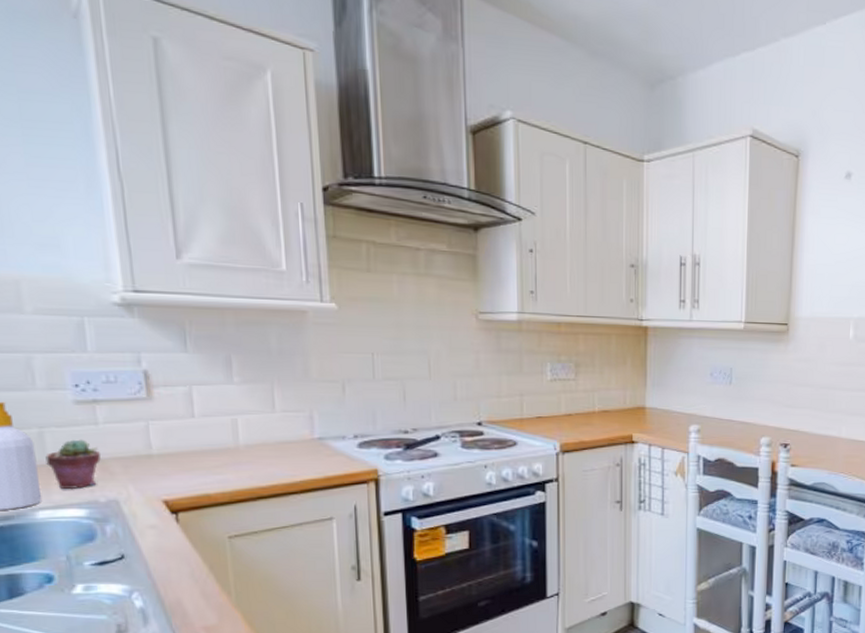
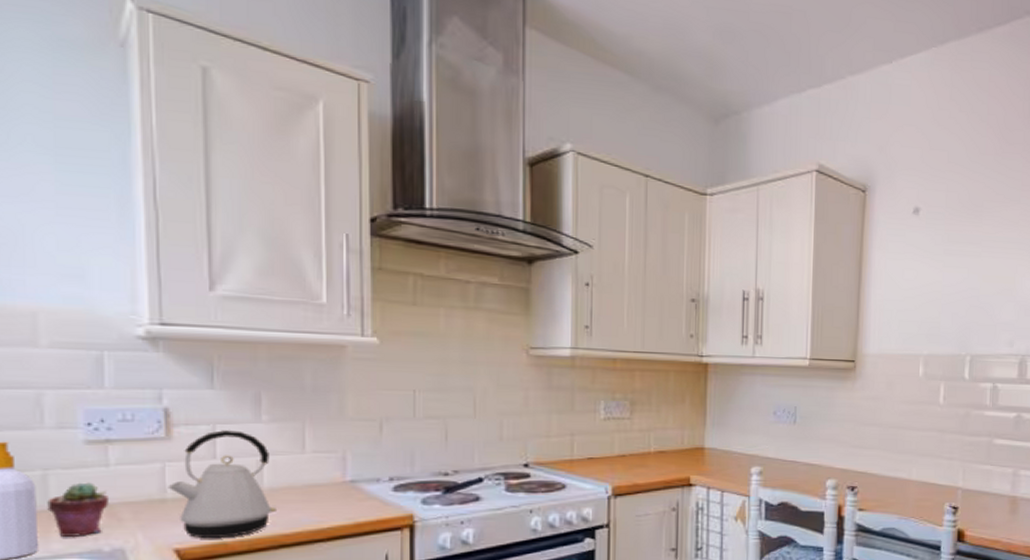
kettle: none [152,391,254,491] -> present [168,430,278,539]

